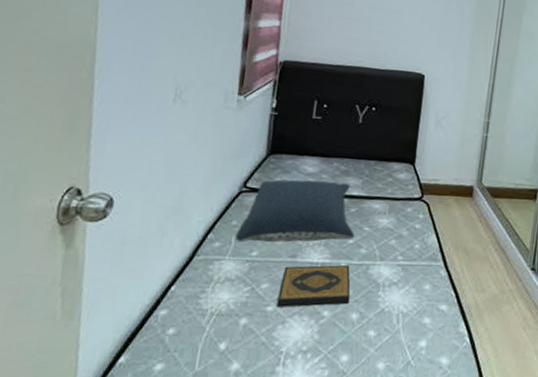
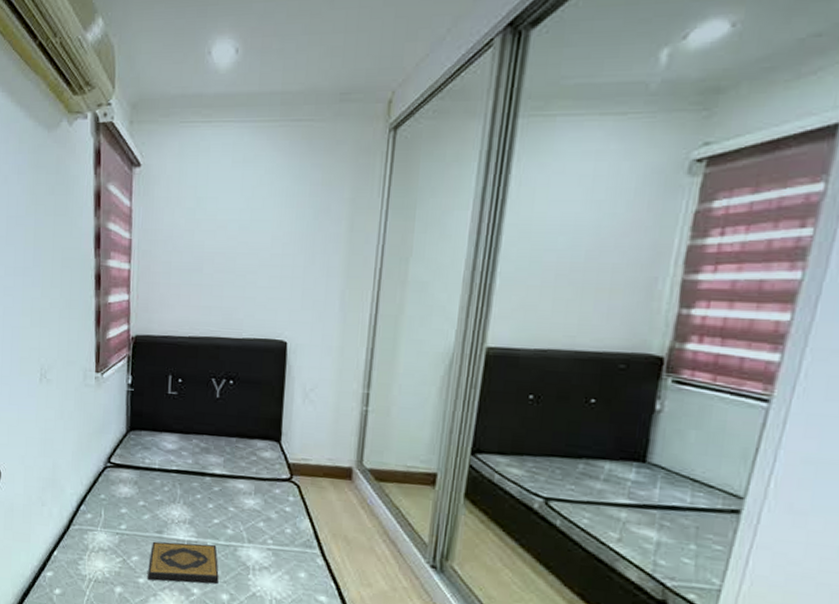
pillow: present [236,179,355,243] -> none [105,456,220,520]

